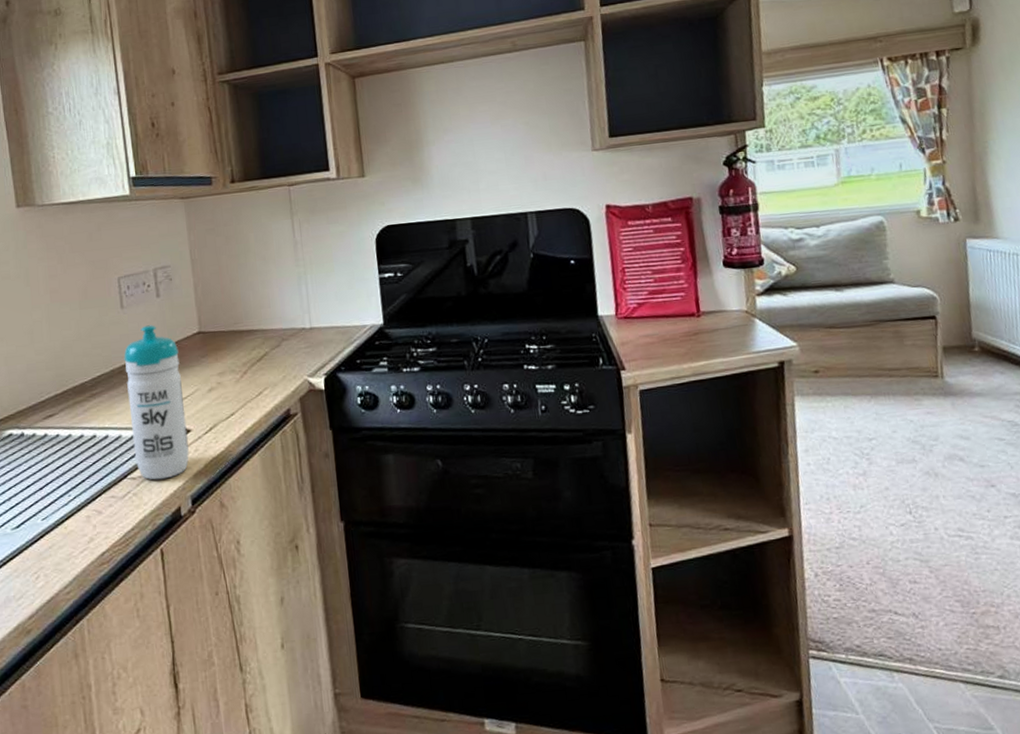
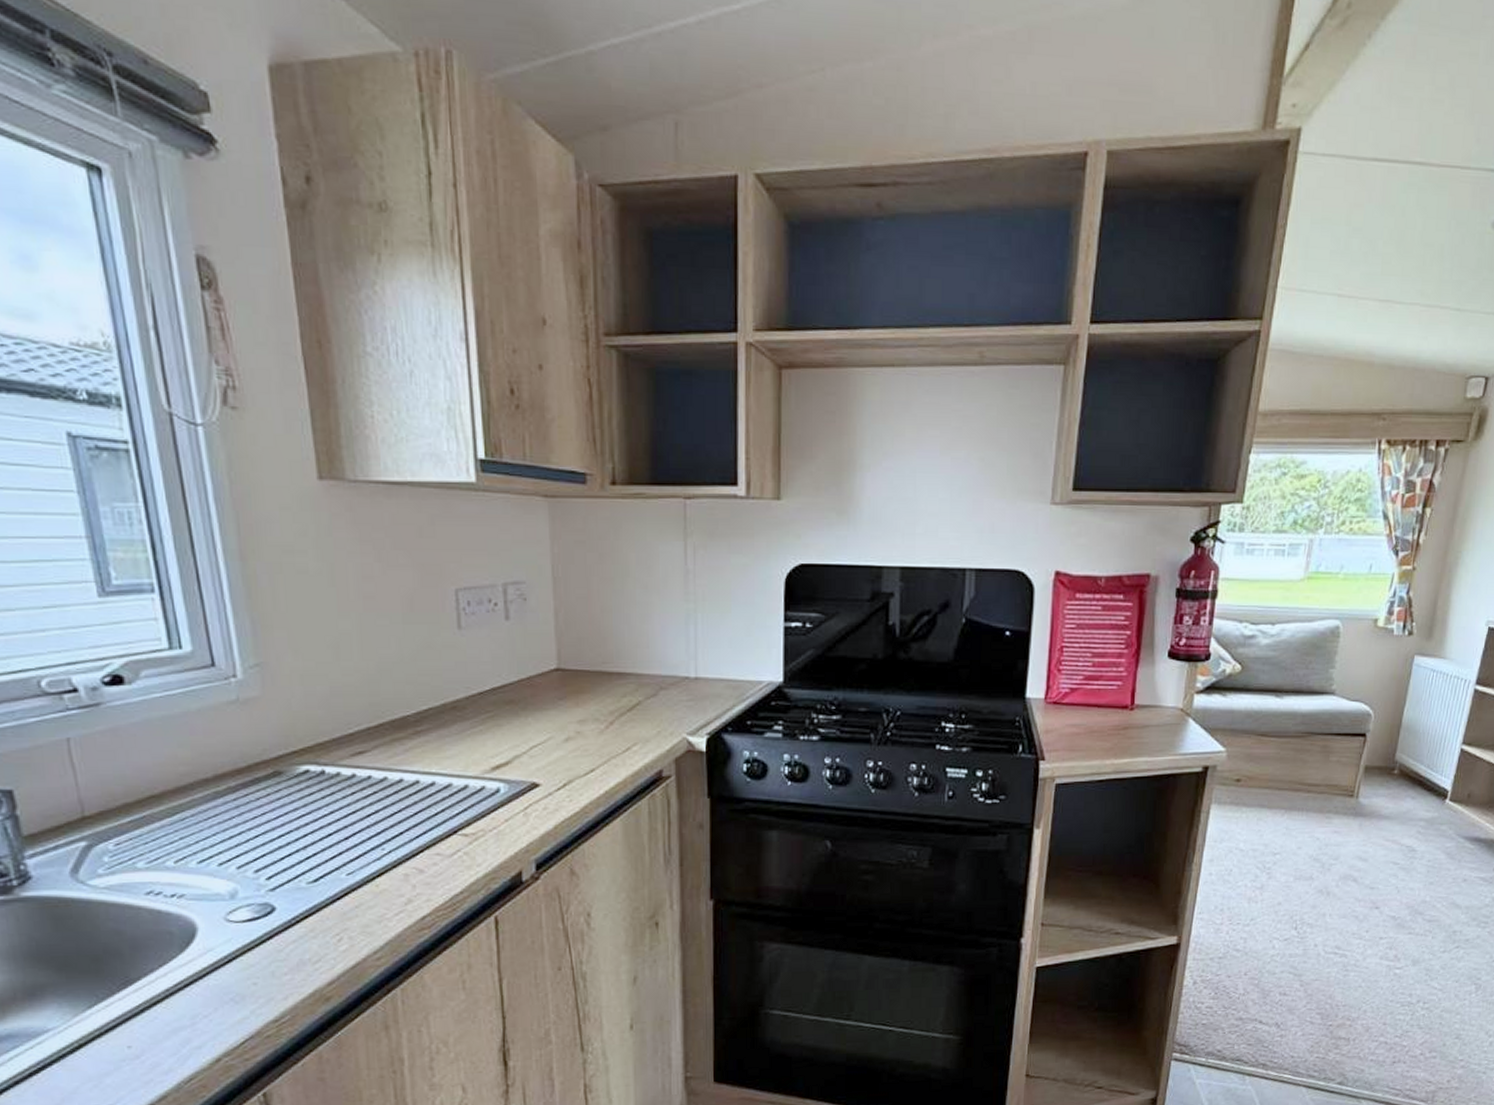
water bottle: present [124,325,189,480] -> none [459,654,537,839]

